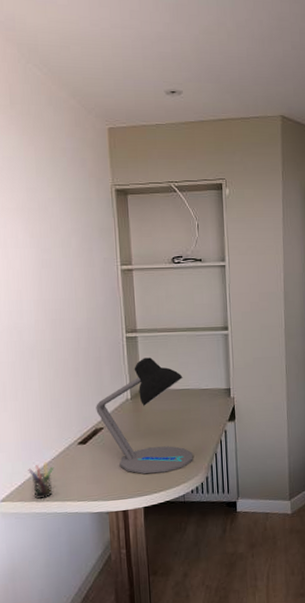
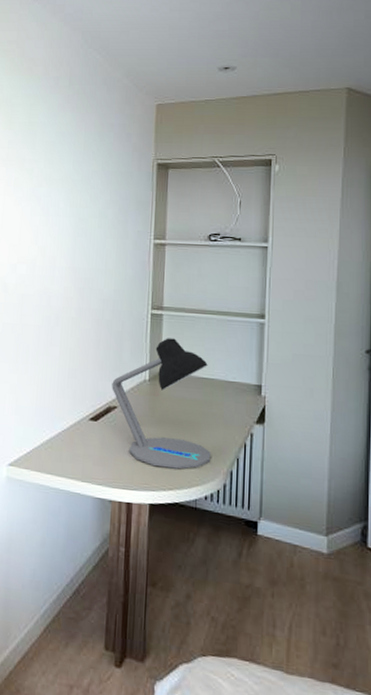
pen holder: present [28,462,53,499] -> none [38,432,62,471]

